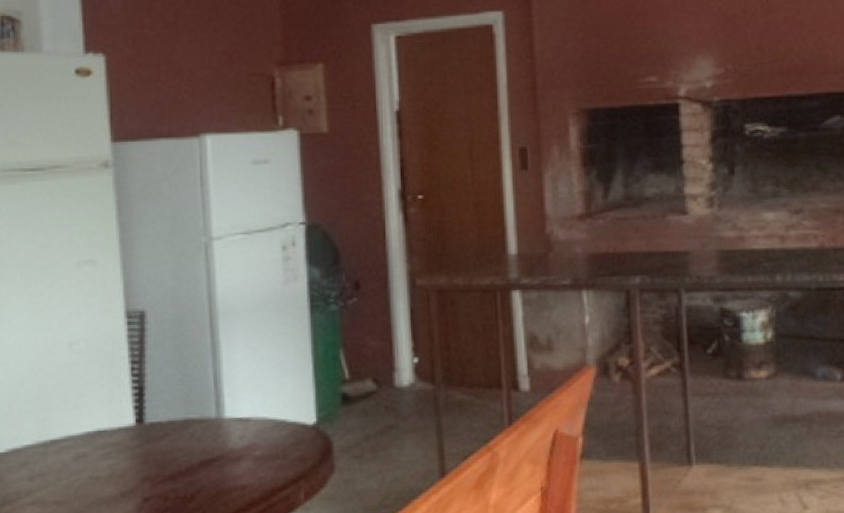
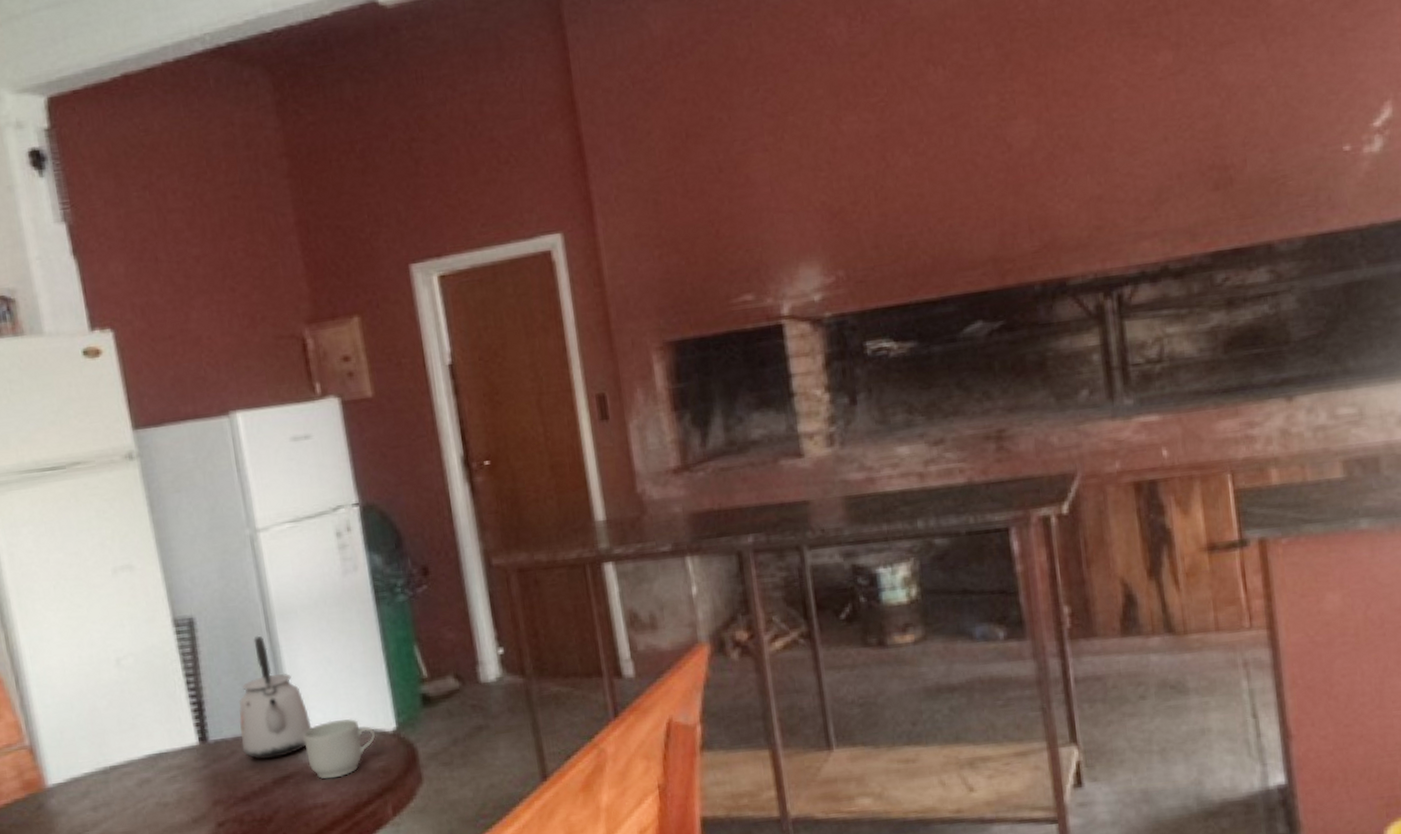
kettle: none [175,331,240,443] -> present [238,635,312,760]
mug: none [231,410,297,464] -> present [303,718,376,779]

